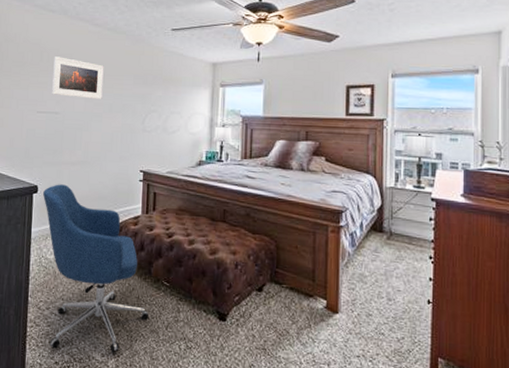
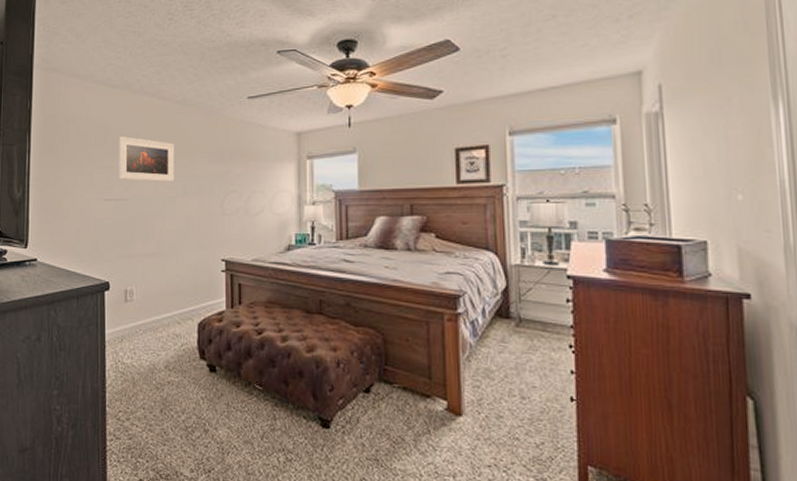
chair: present [43,184,149,353] -> none [116,279,241,468]

